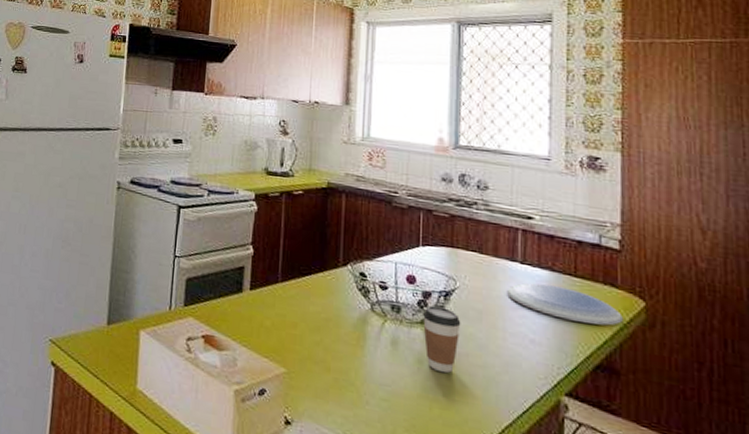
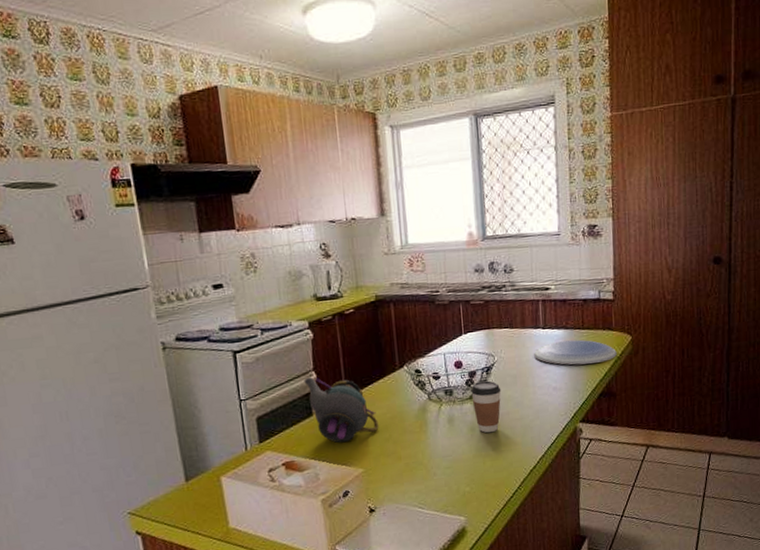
teapot: none [240,250,311,333] -> present [304,377,379,443]

